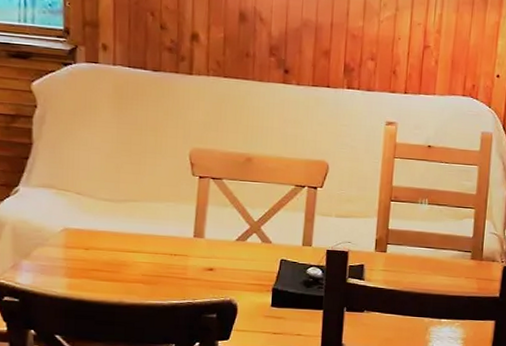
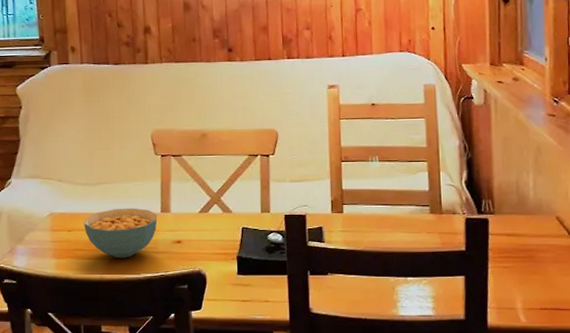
cereal bowl: none [104,229,189,282] -> present [84,208,158,258]

